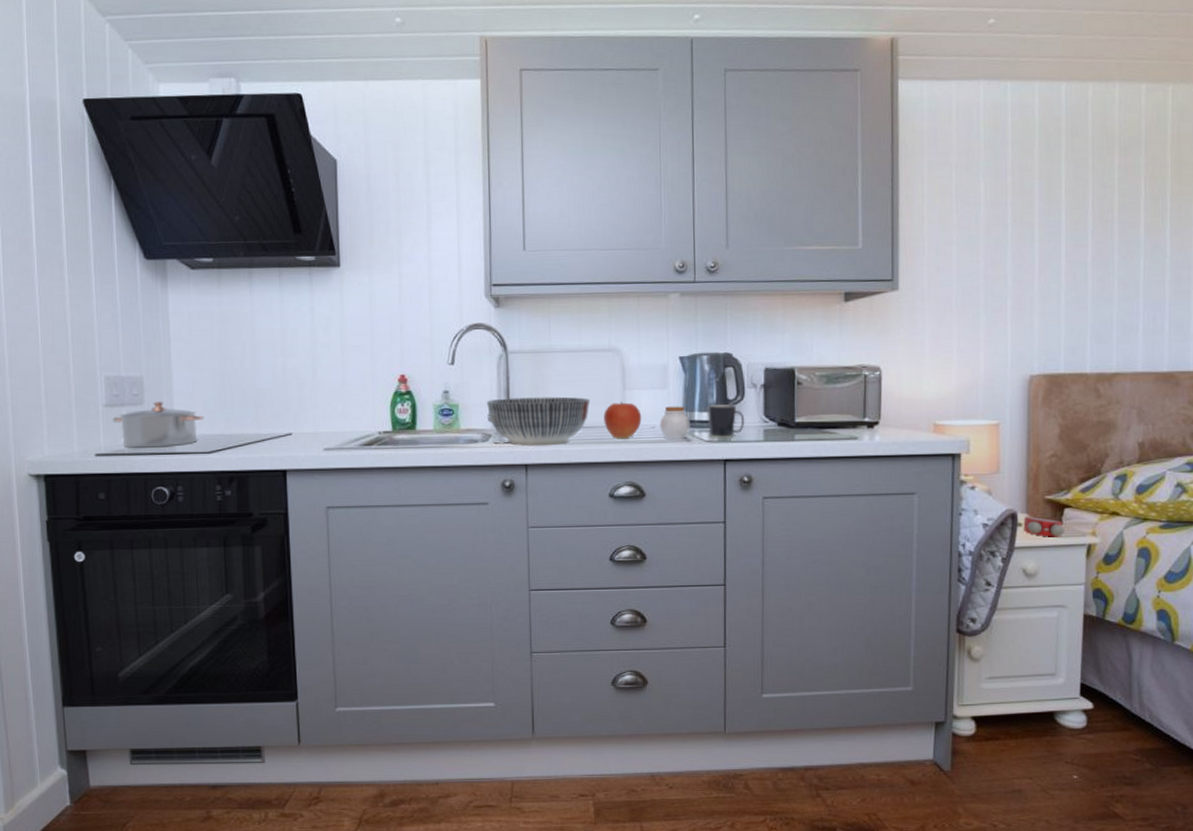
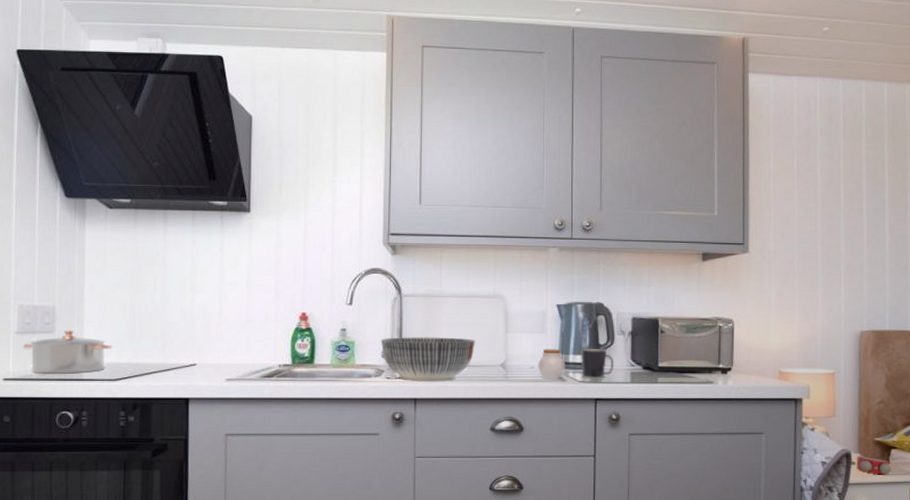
fruit: present [604,401,642,438] -> none [487,343,522,376]

